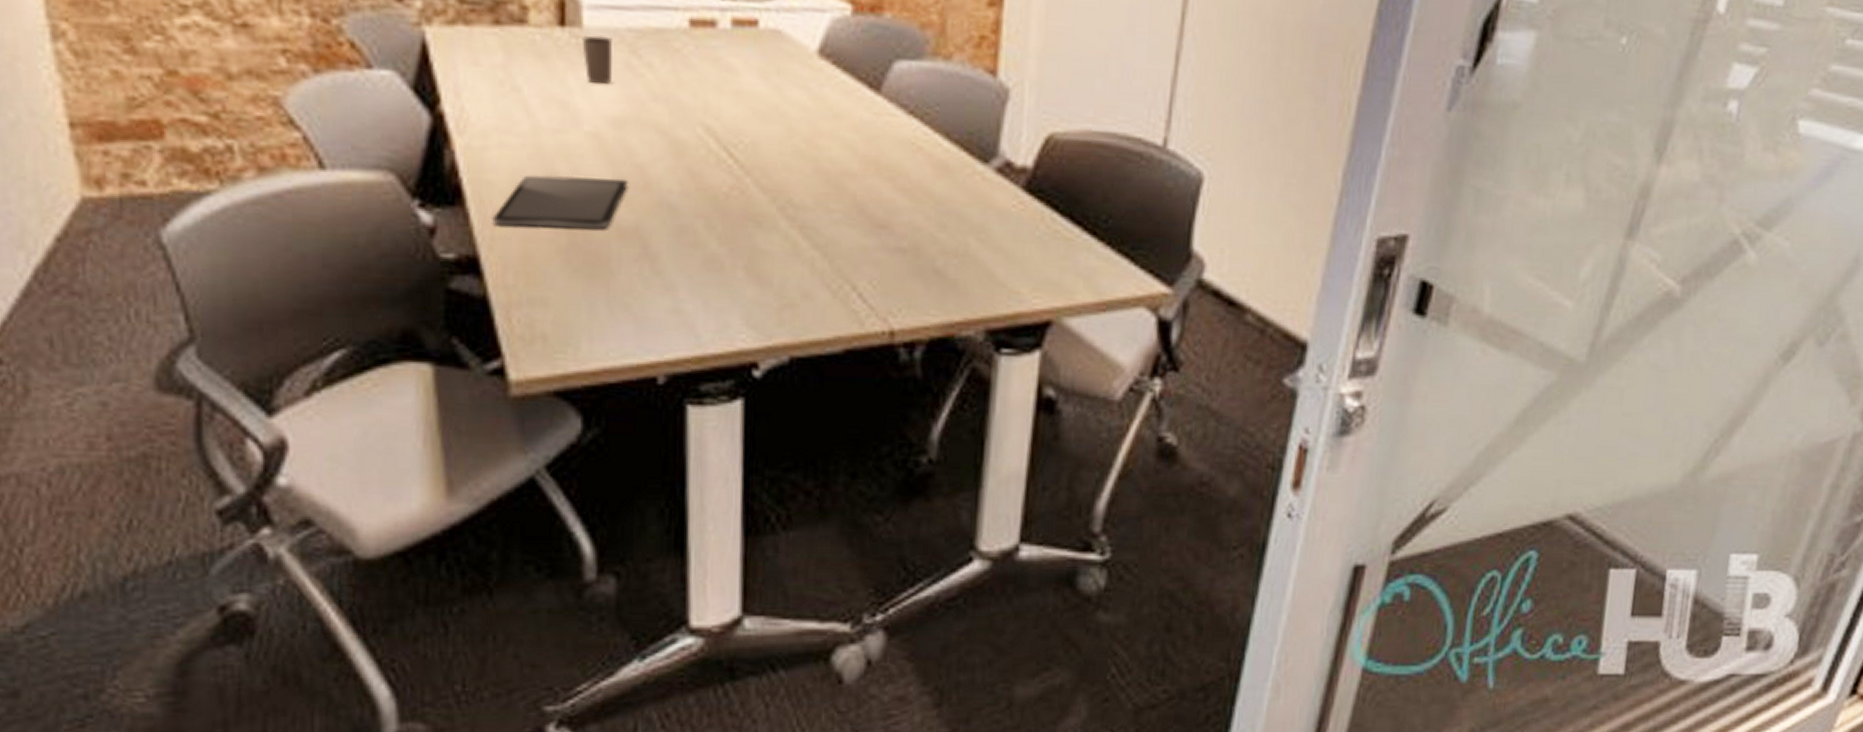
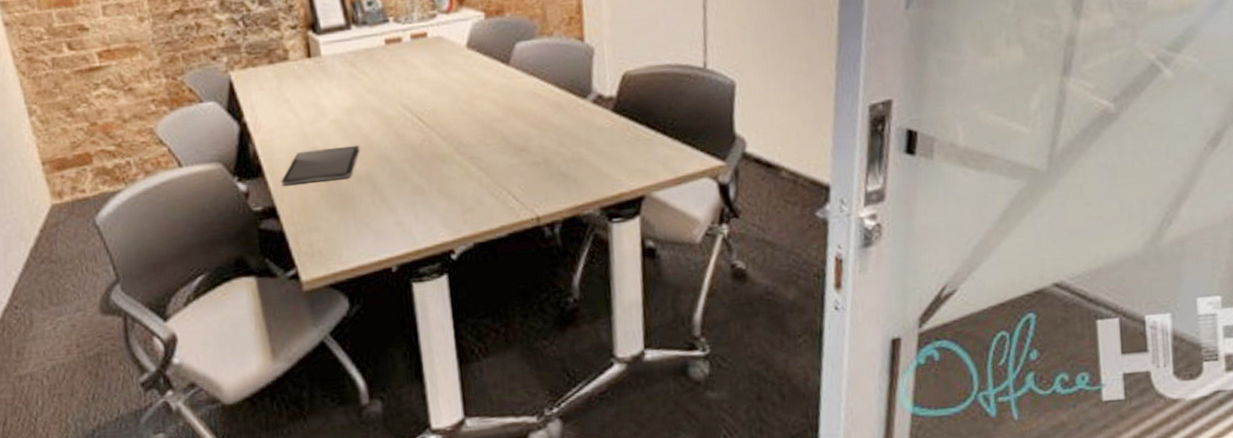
cup: present [582,35,612,85] -> none [321,59,342,90]

